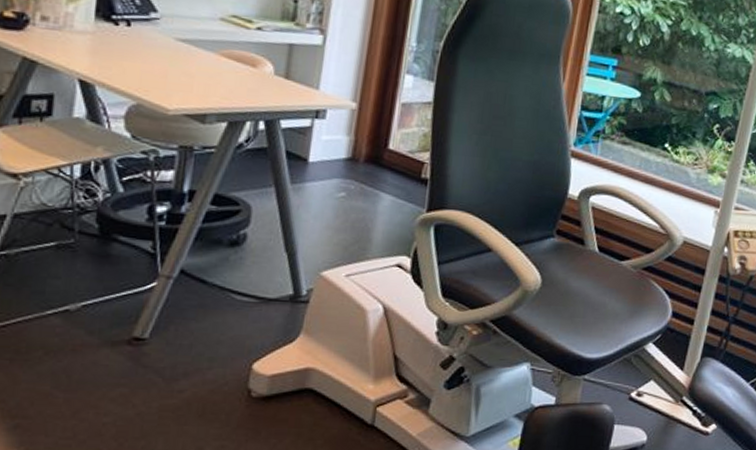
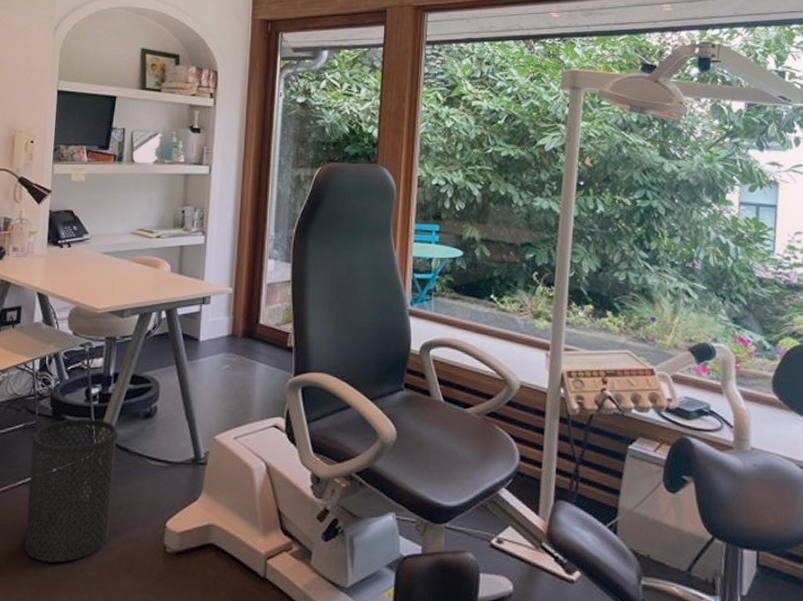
trash can: none [55,240,195,405] -> present [24,419,120,563]

